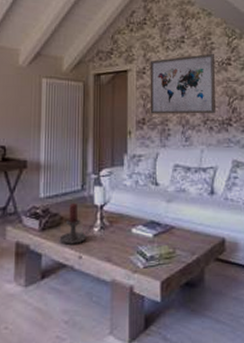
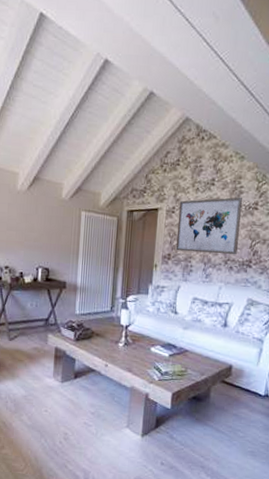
candle holder: present [59,204,91,245] -> none [90,322,117,355]

